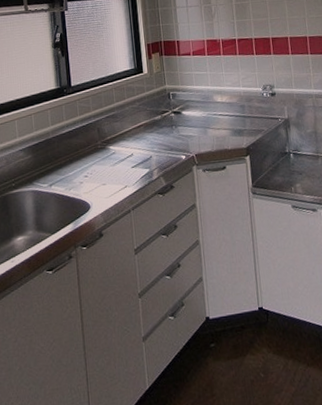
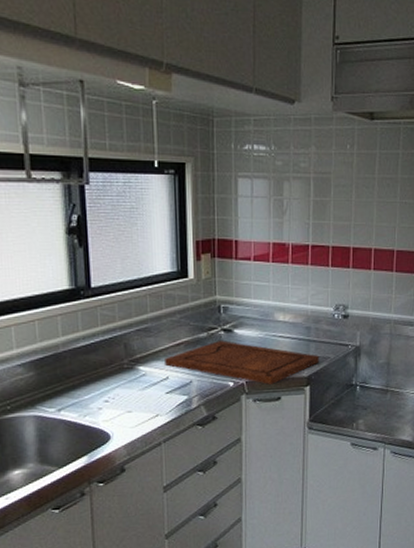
cutting board: none [129,121,256,156] -> present [165,340,320,385]

